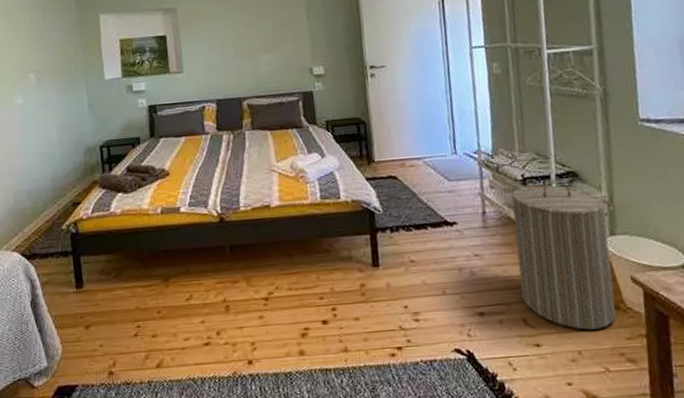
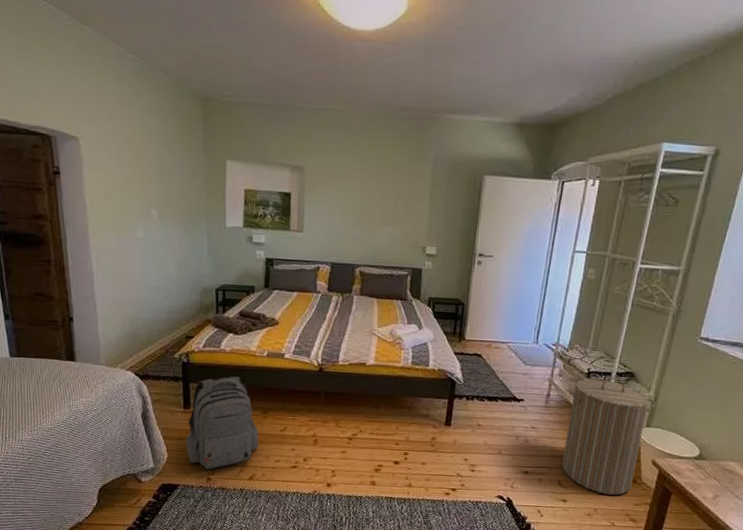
backpack: none [80,241,163,361] -> present [185,376,259,470]

